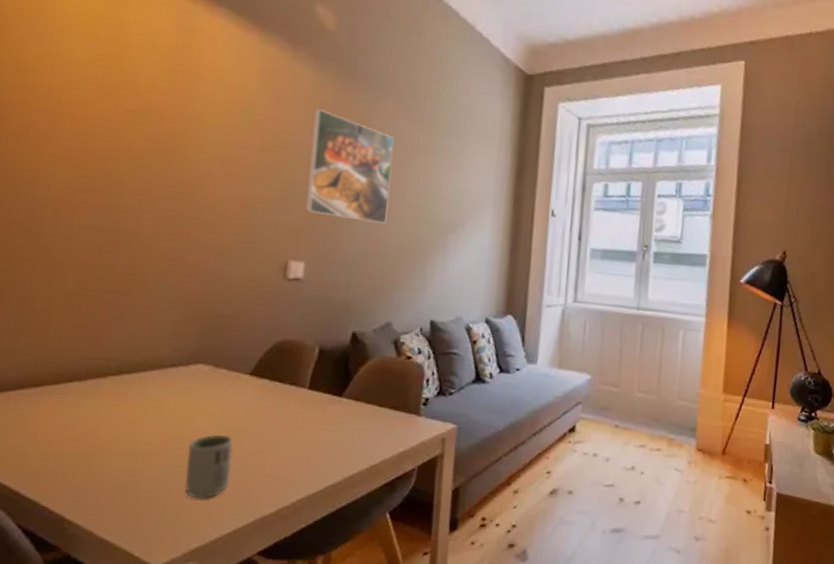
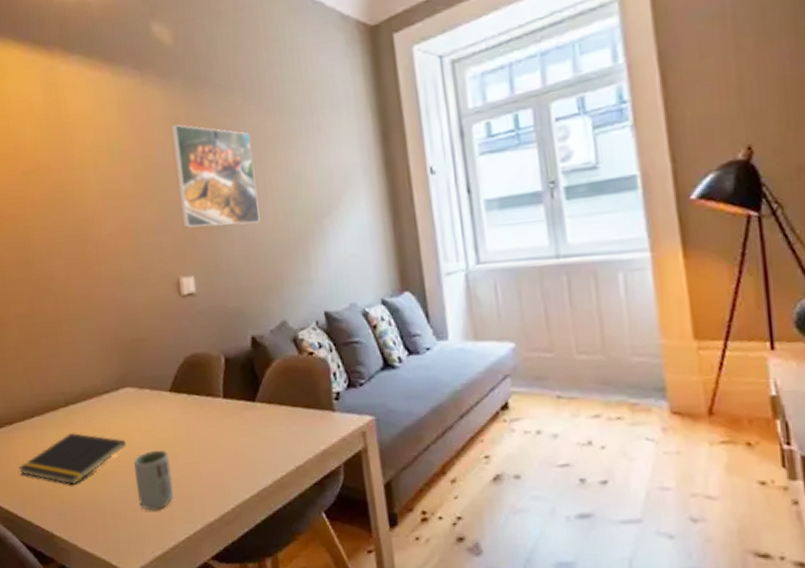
notepad: none [35,405,185,463] -> present [18,433,127,485]

